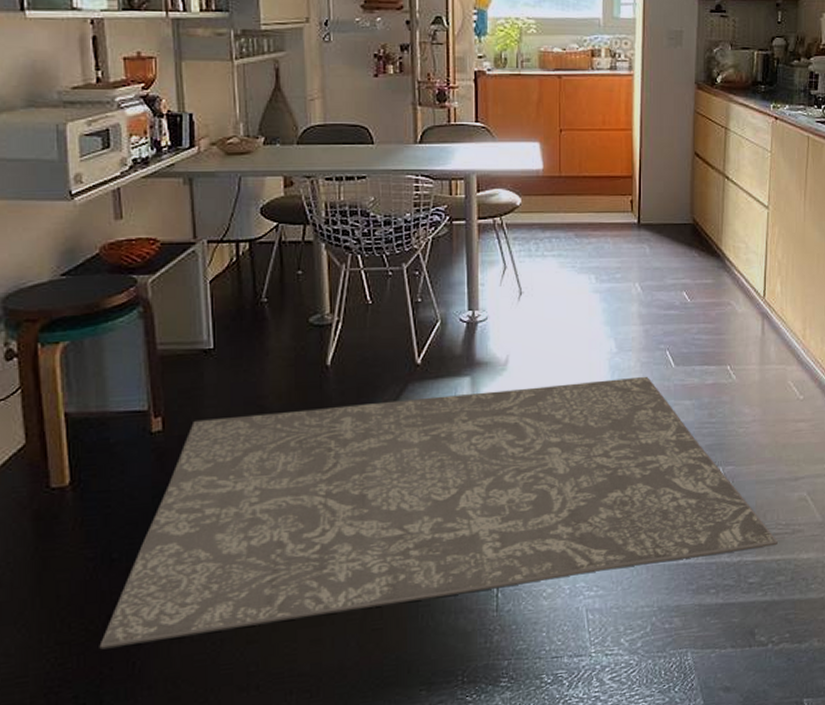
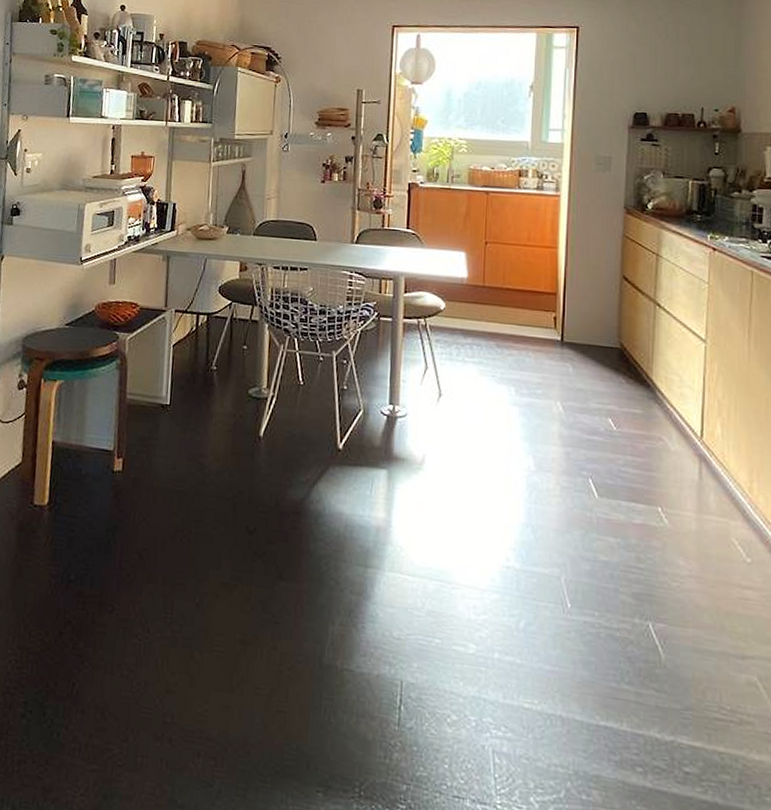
rug: present [99,376,778,650] -> none [49,466,721,734]

